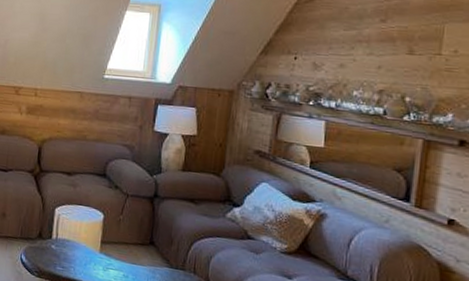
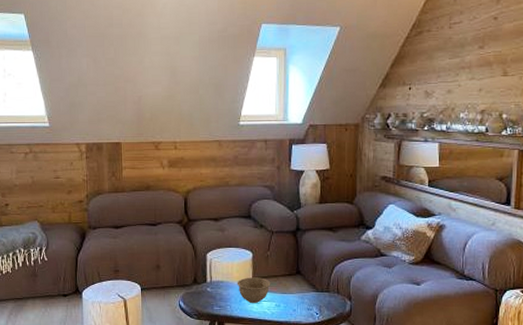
bowl: none [83,240,121,270] -> present [237,277,271,304]

